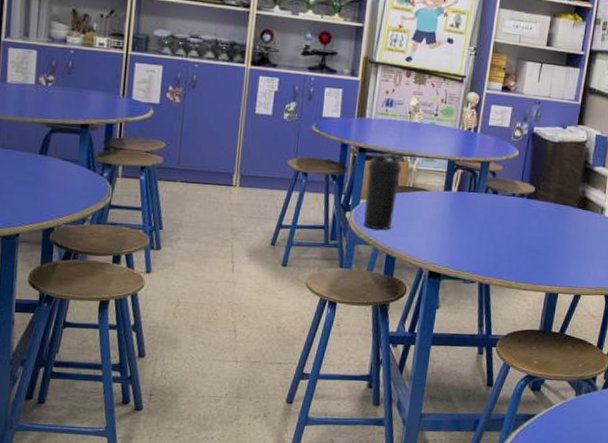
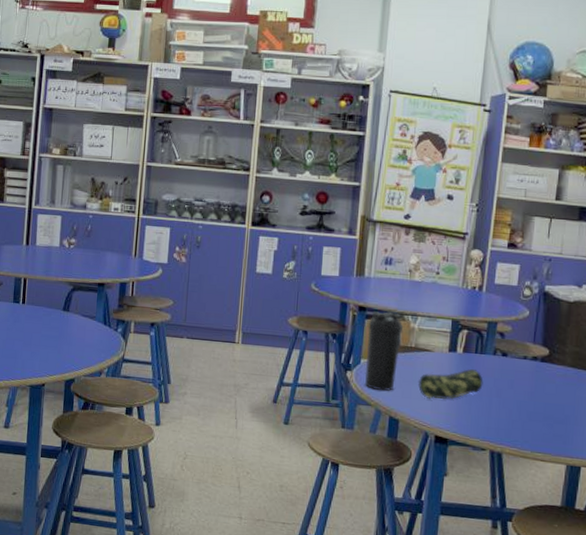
pencil case: none [415,206,475,237] -> present [418,368,484,400]

